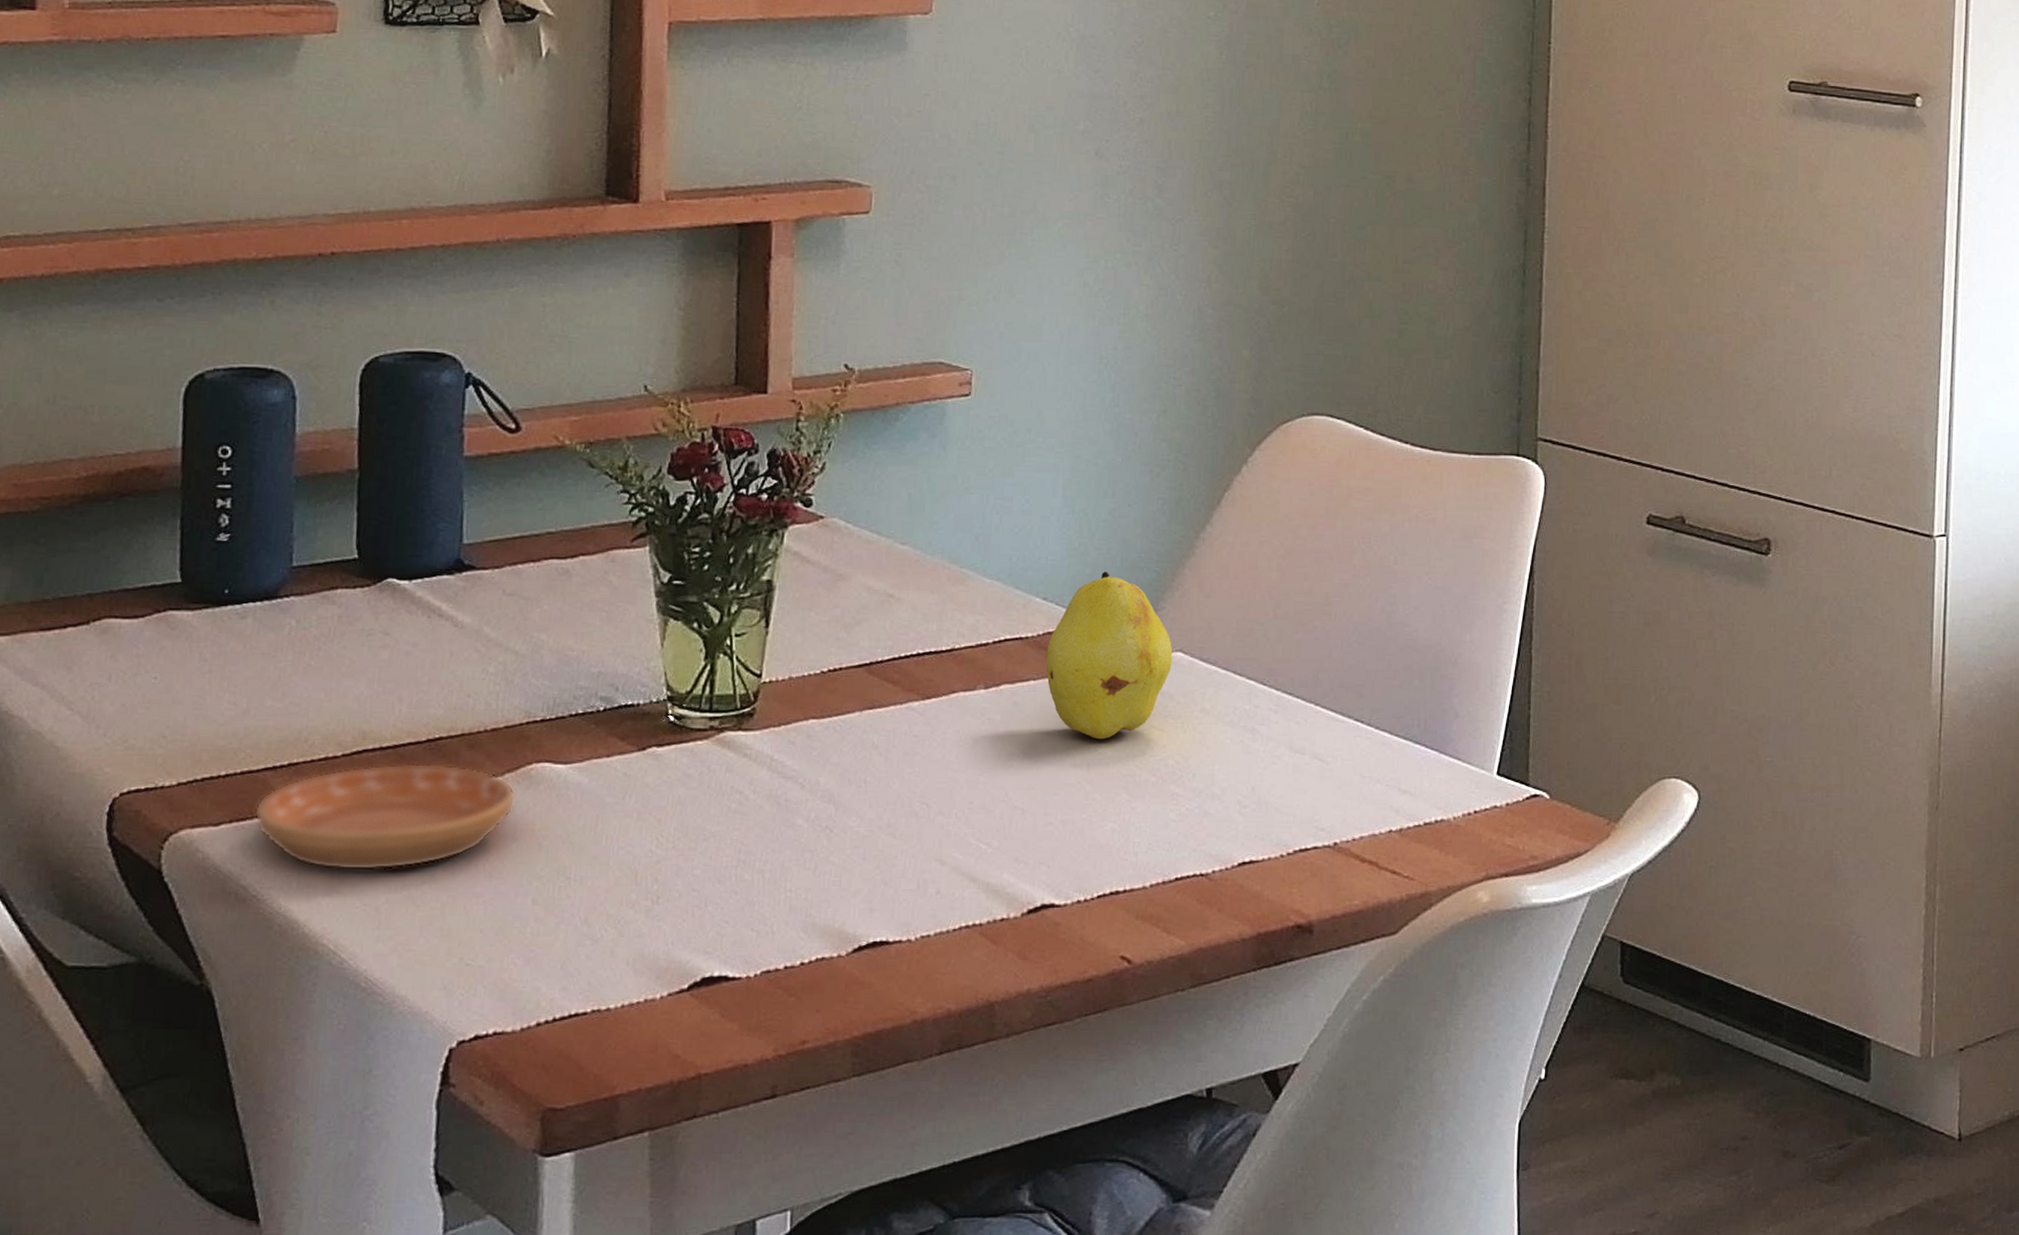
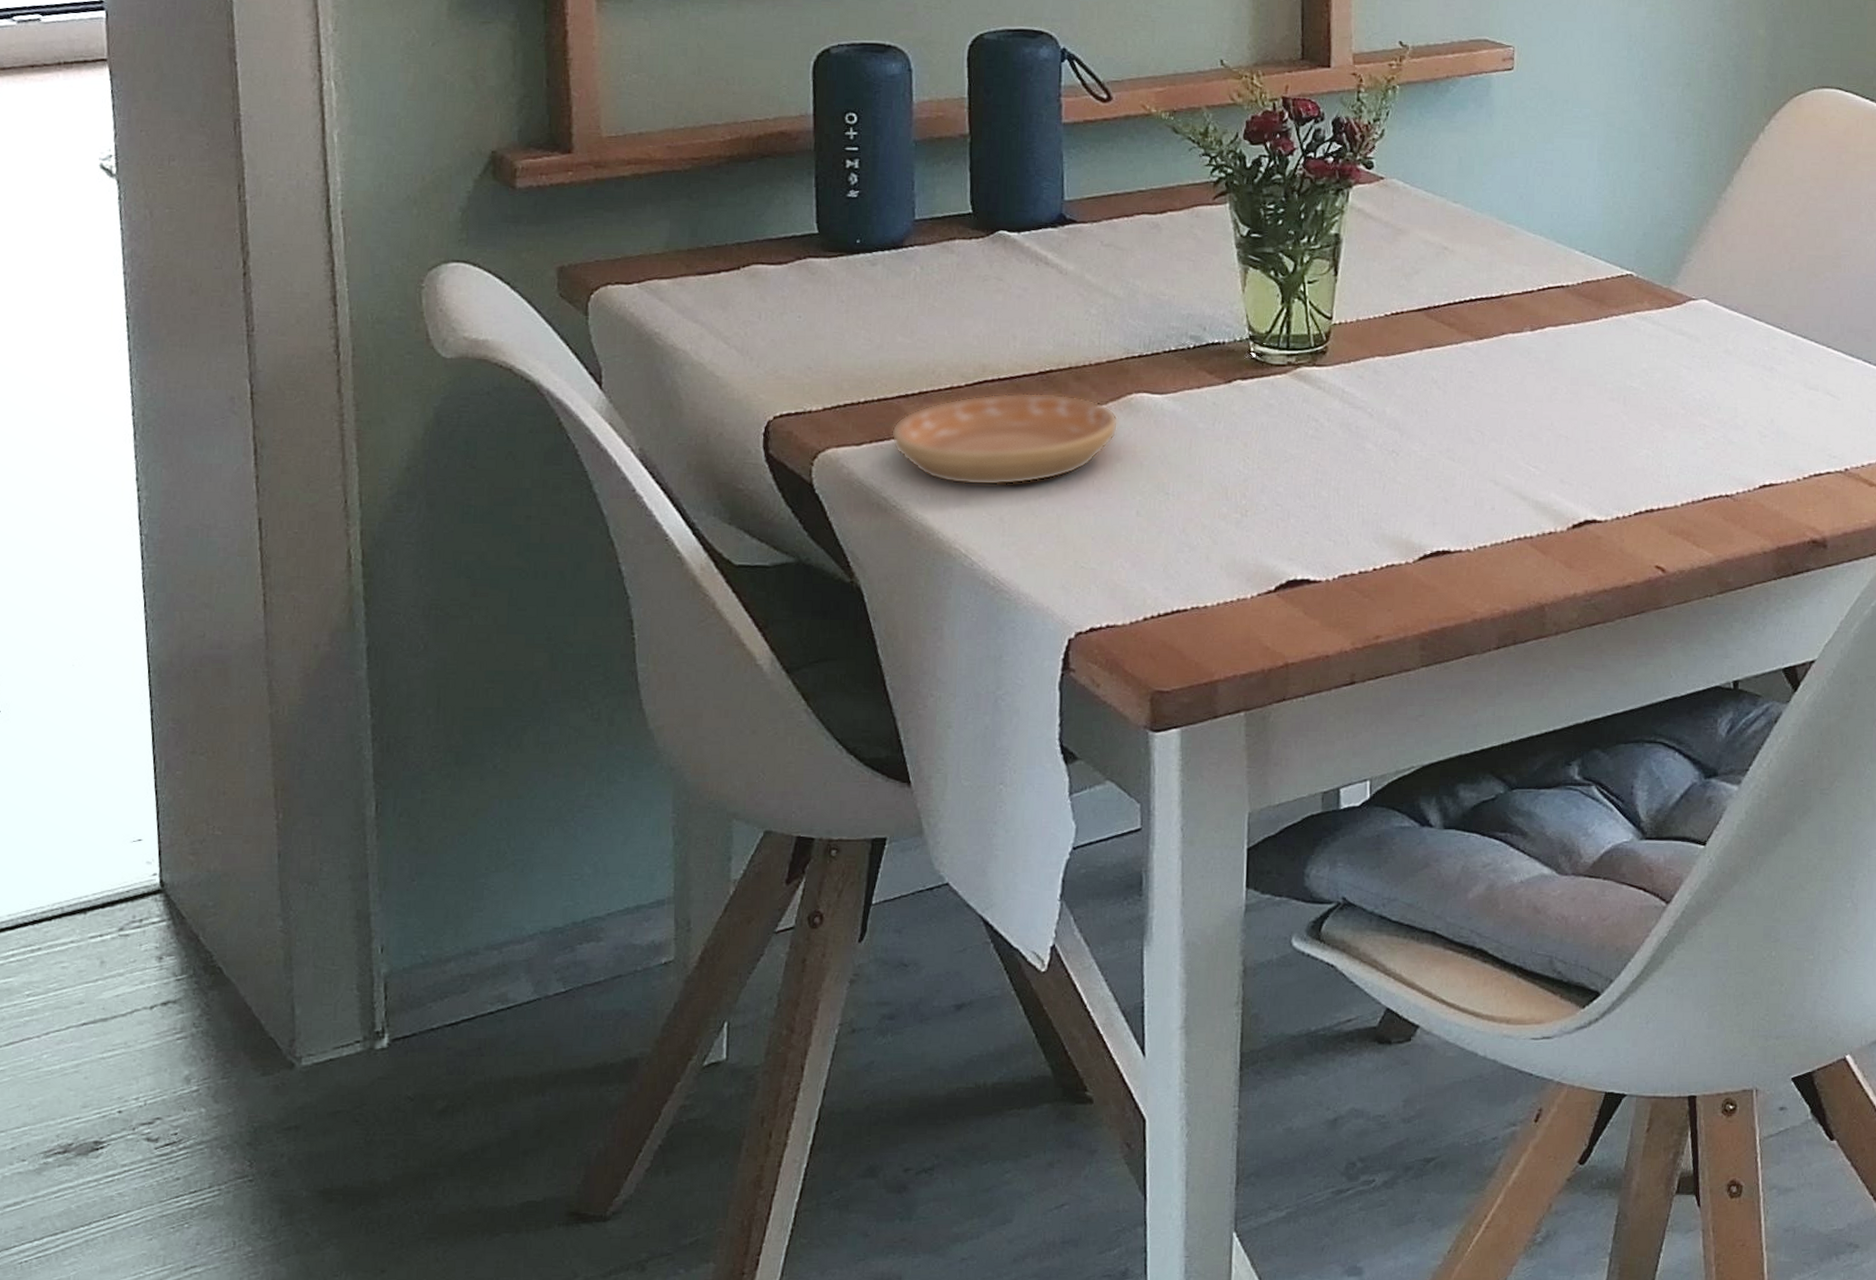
fruit: present [1046,571,1173,740] -> none [1585,227,1699,377]

